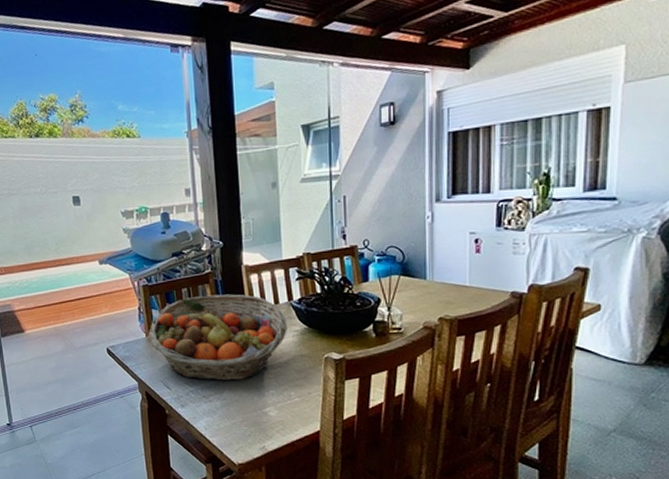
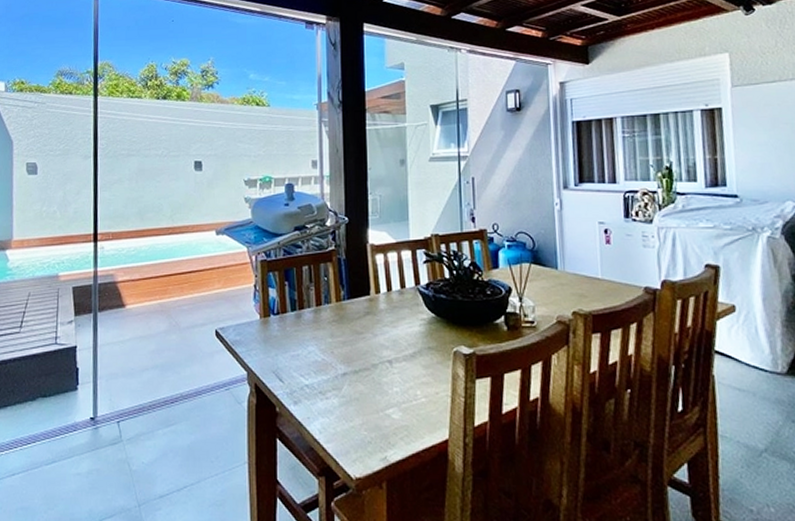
fruit basket: present [149,294,287,381] -> none [264,275,414,375]

